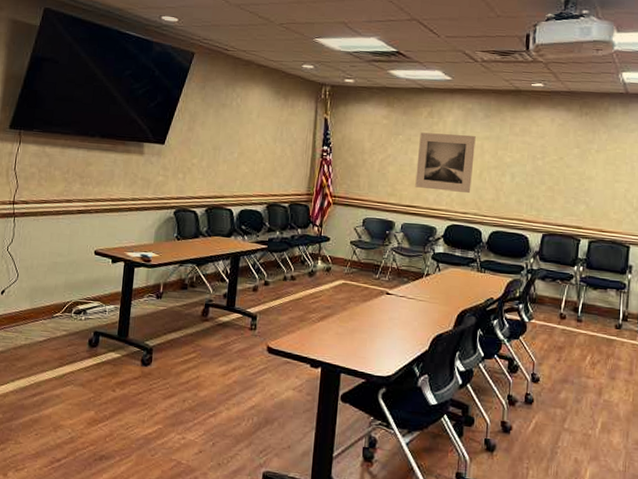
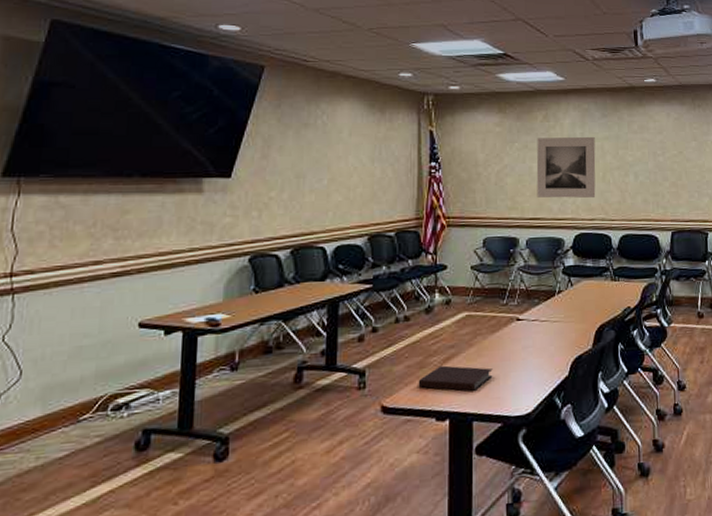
notebook: none [298,322,362,348] -> present [418,365,493,391]

